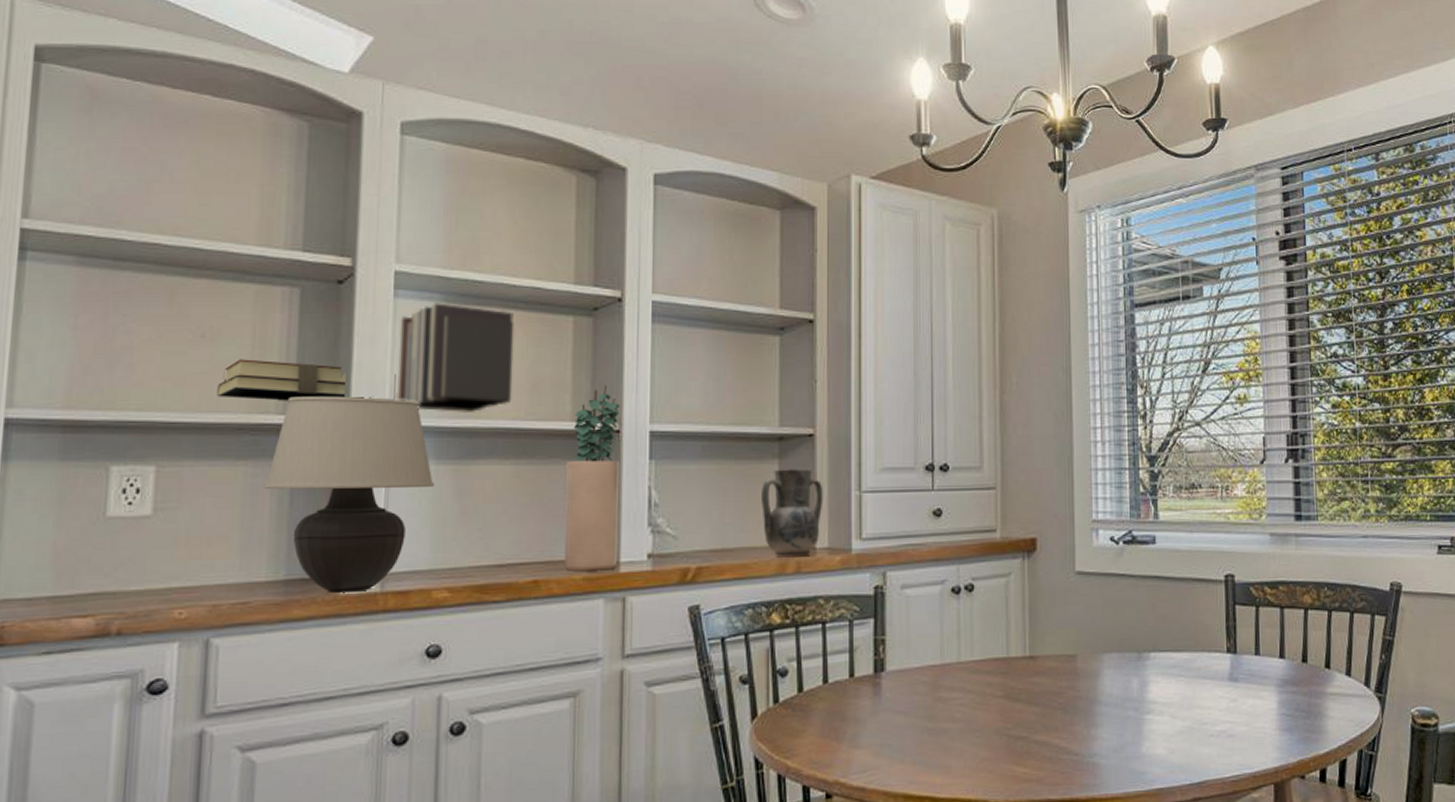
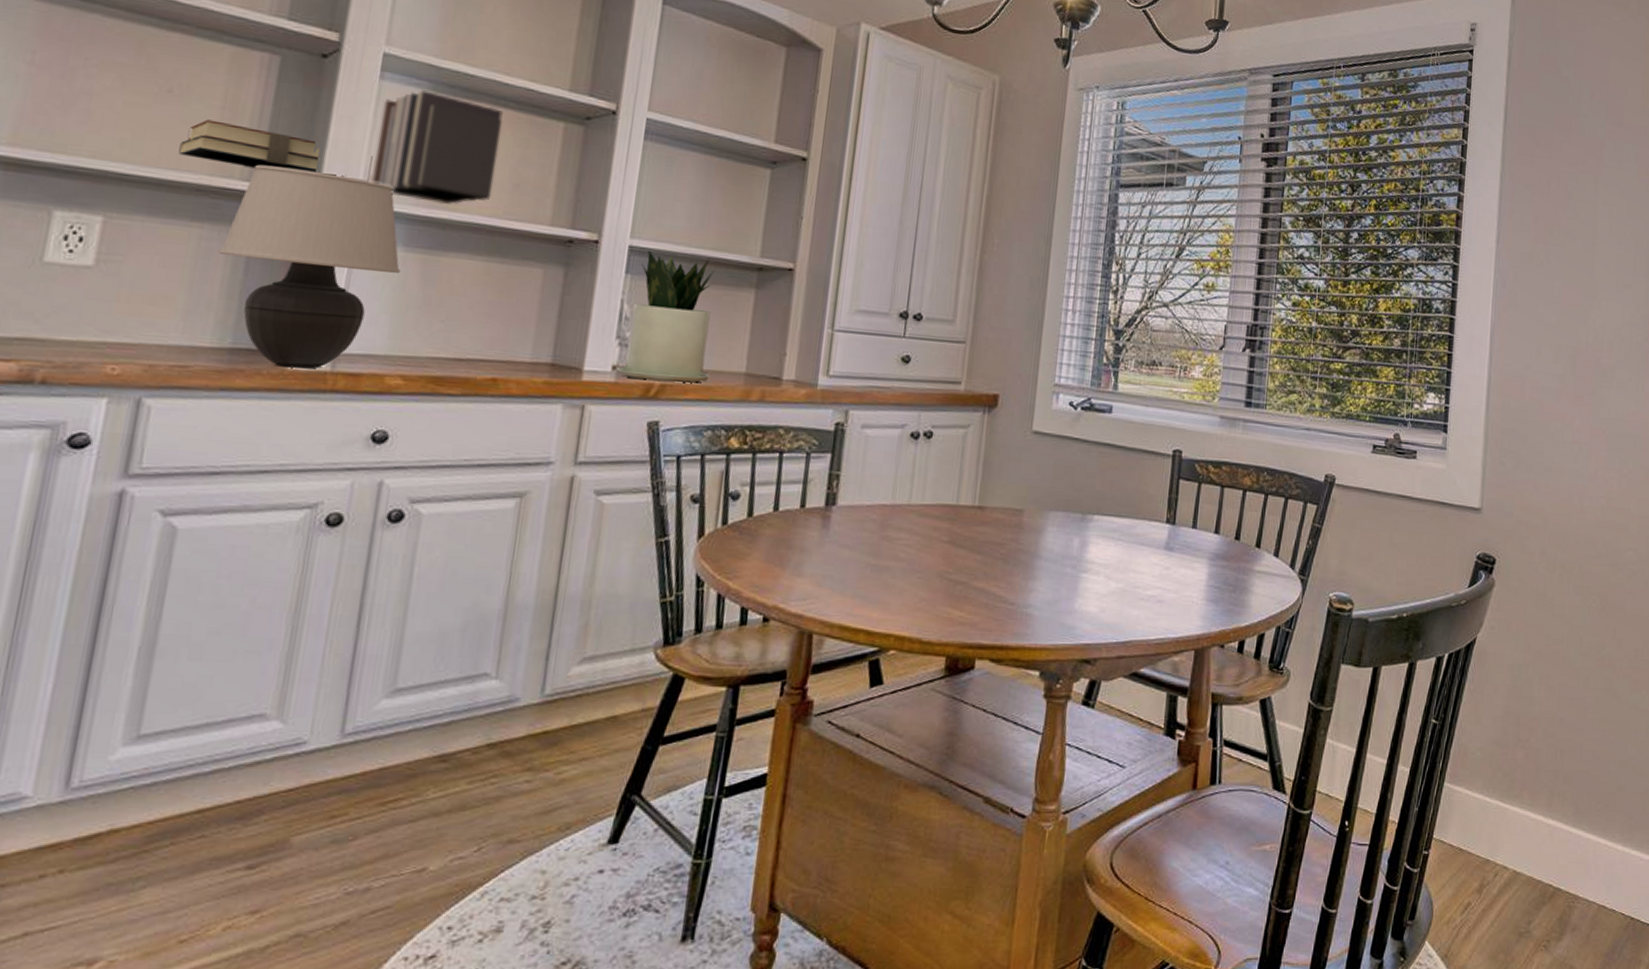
vase: present [564,385,620,571] -> none [525,195,602,377]
planter: none [651,433,746,565] -> present [616,251,717,384]
ceramic jug: present [761,469,824,558] -> none [732,298,797,387]

